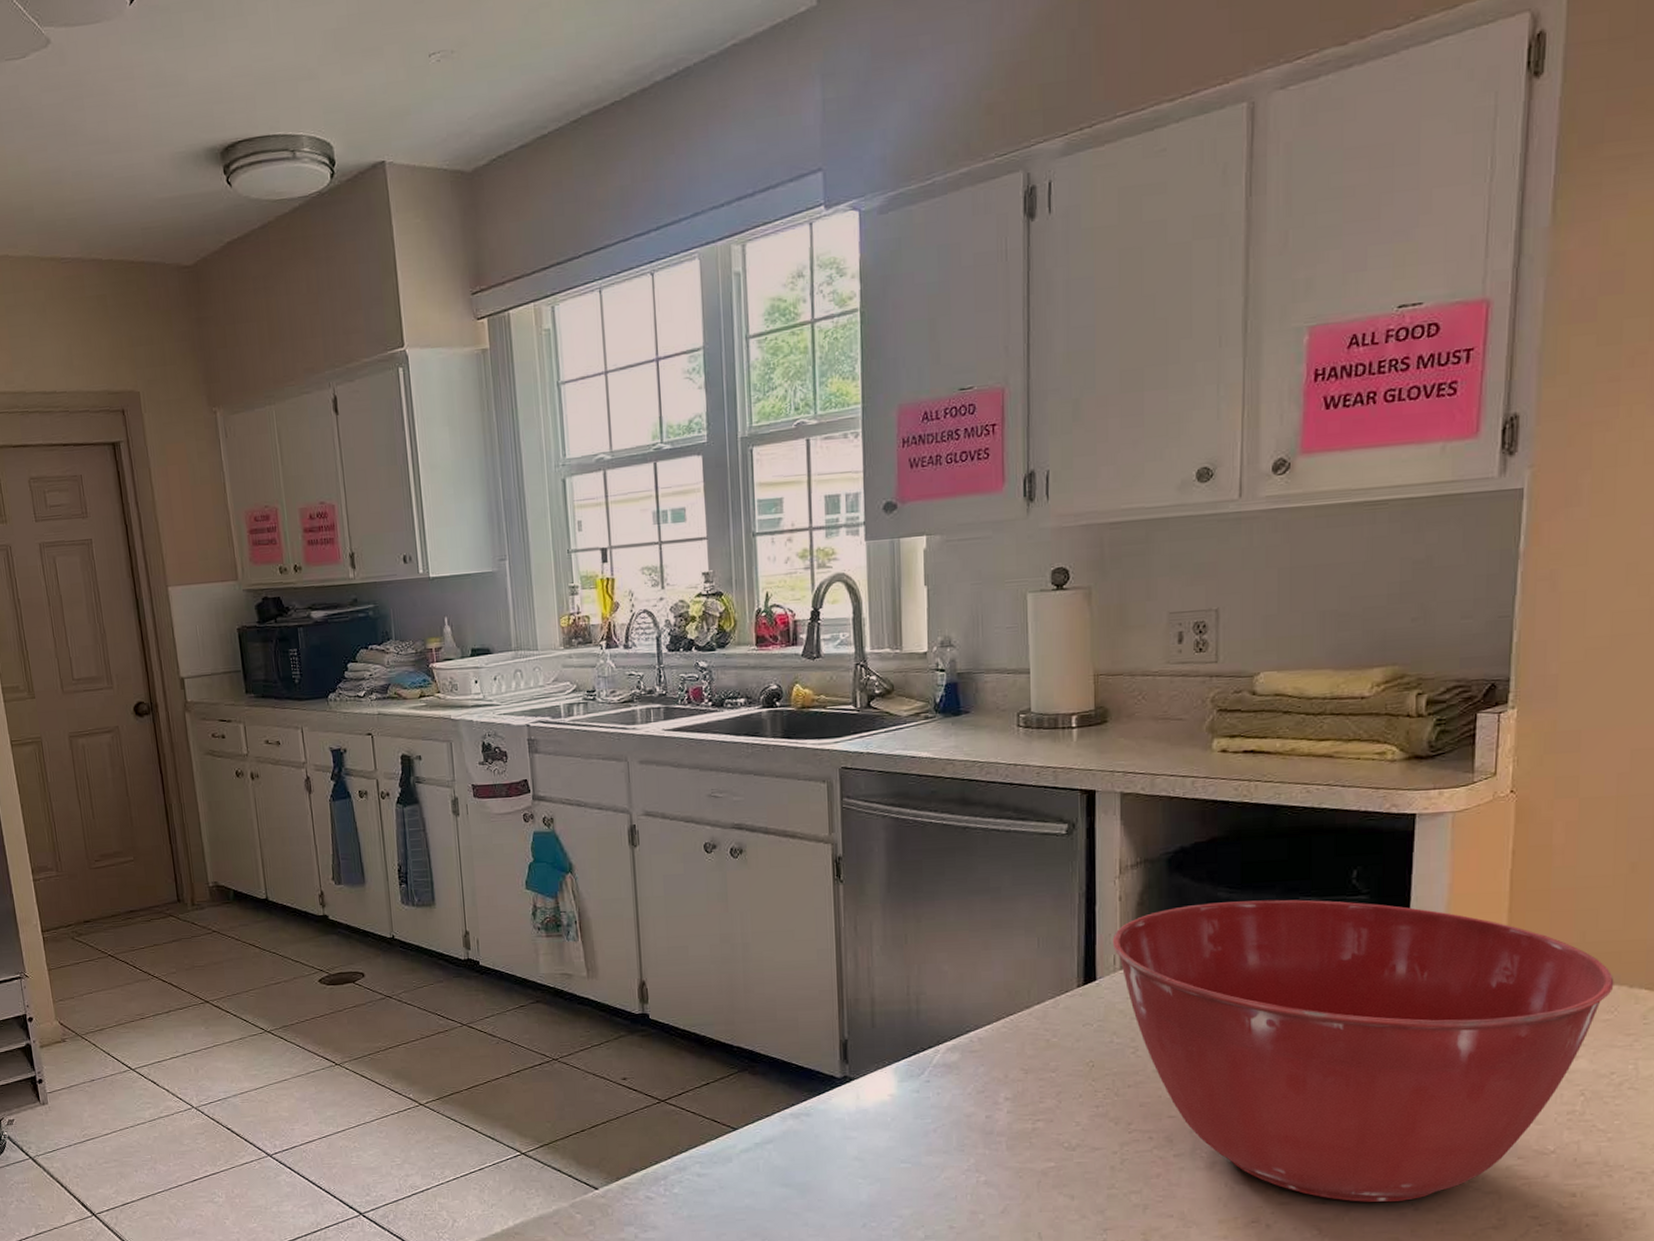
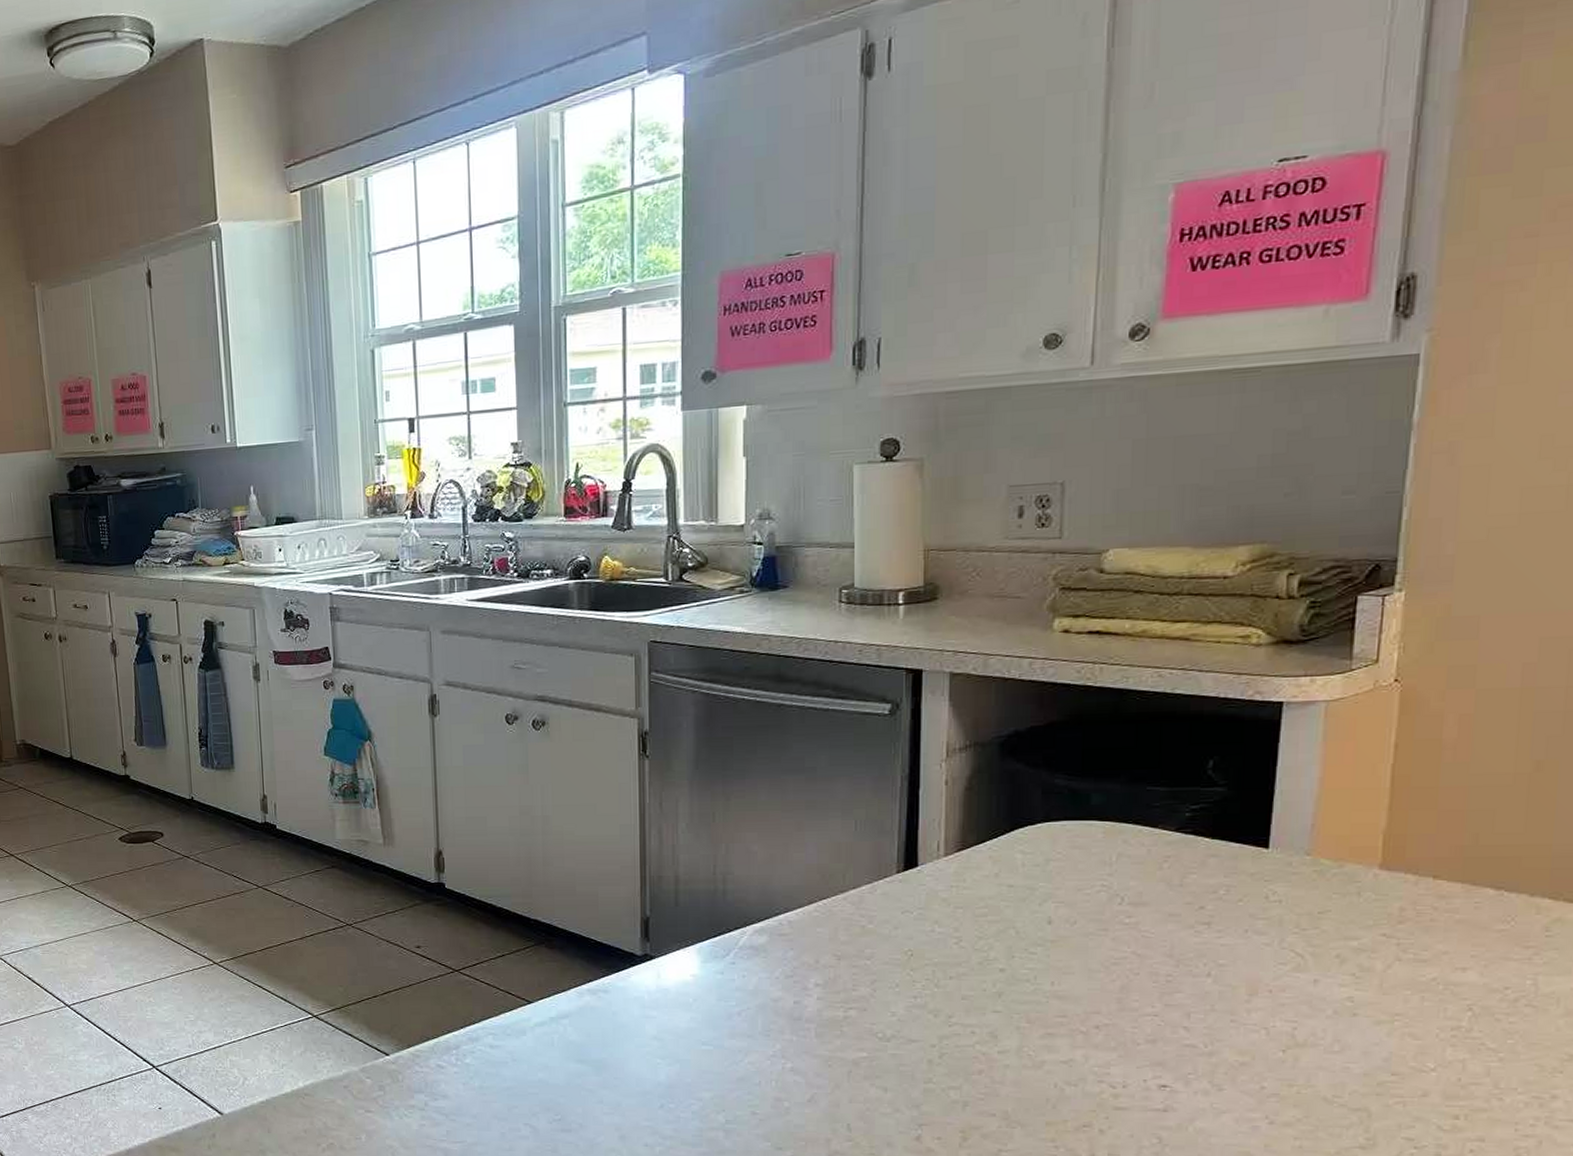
mixing bowl: present [1112,899,1614,1202] -> none [936,789,1512,1113]

